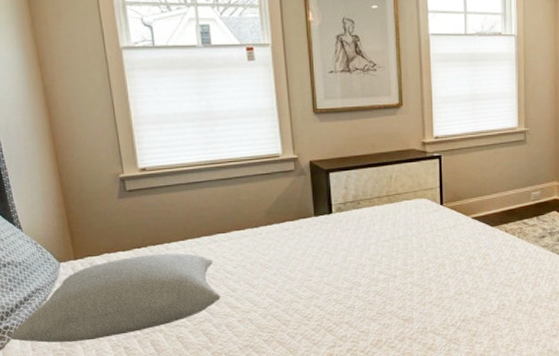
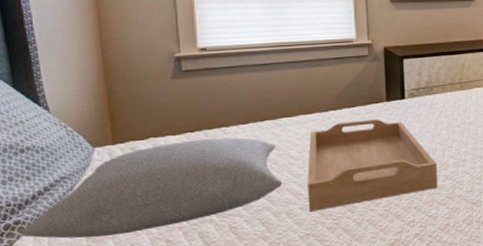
serving tray: none [243,234,368,324] -> present [307,118,437,211]

